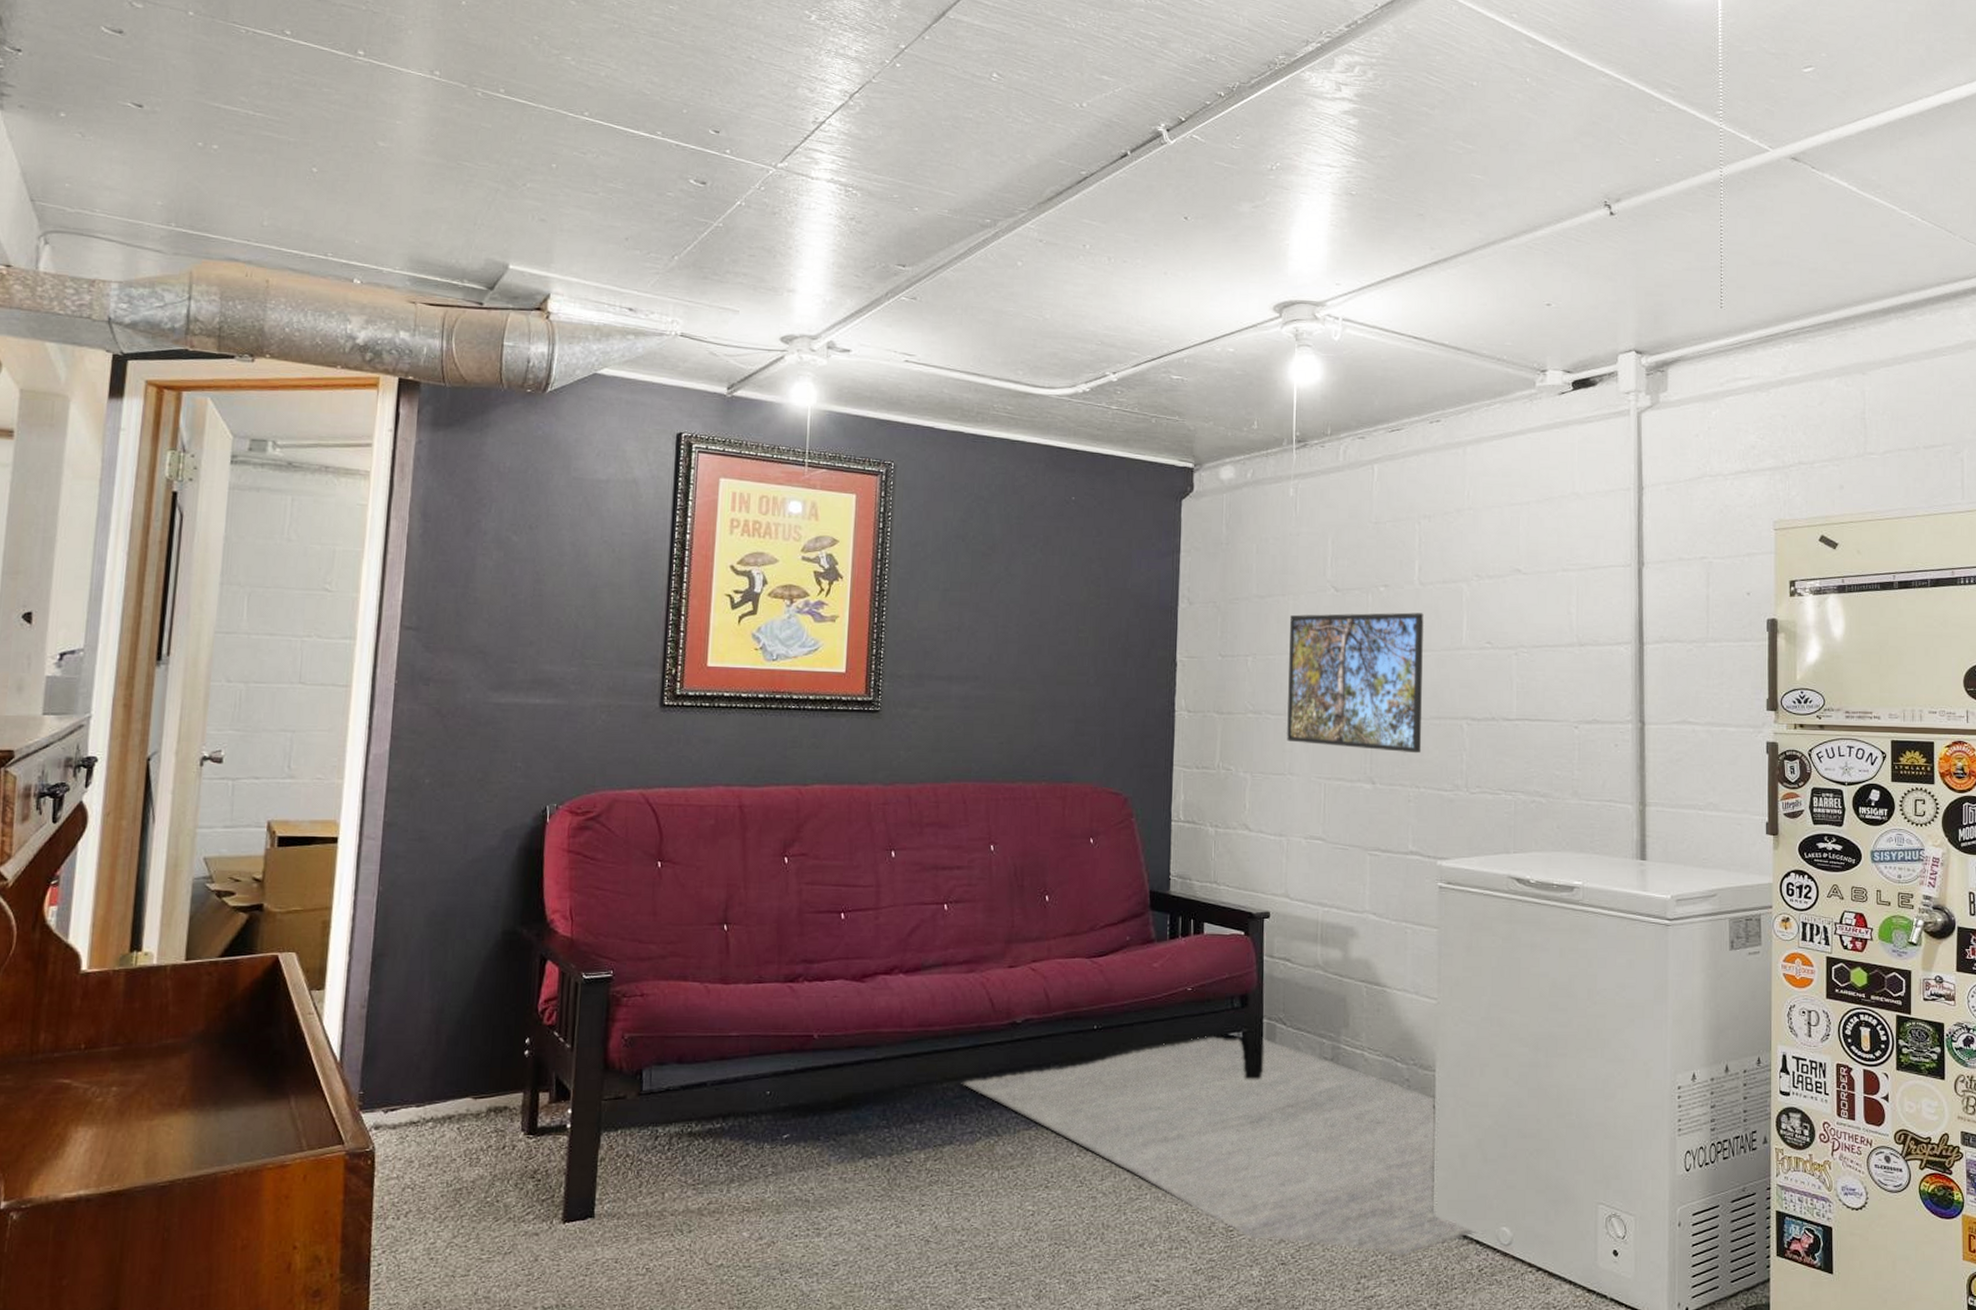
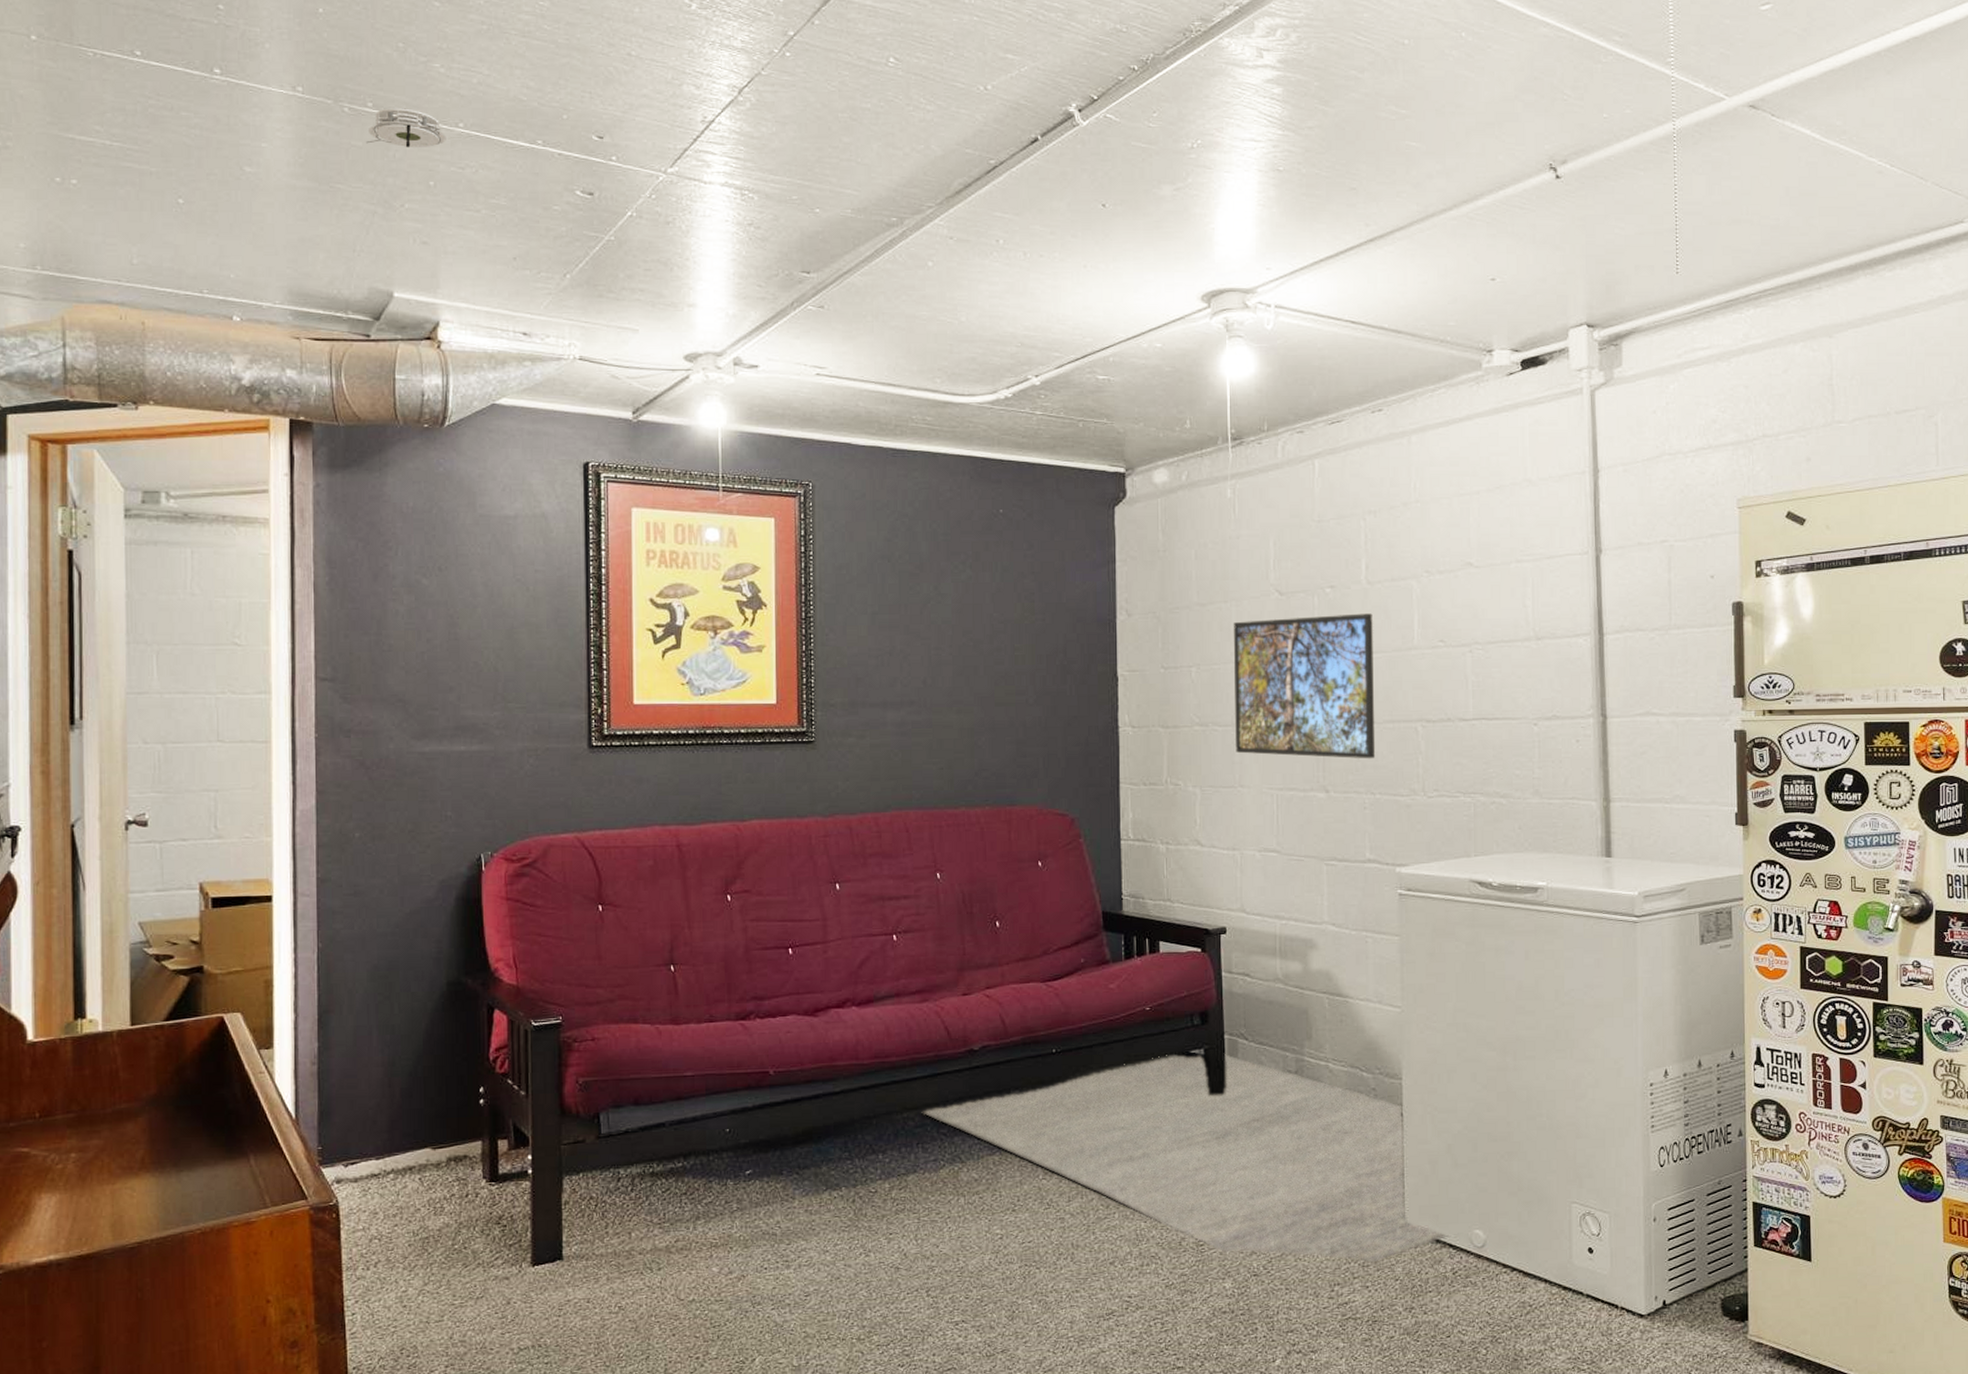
smoke detector: none [495,94,572,133] -> present [366,108,446,148]

